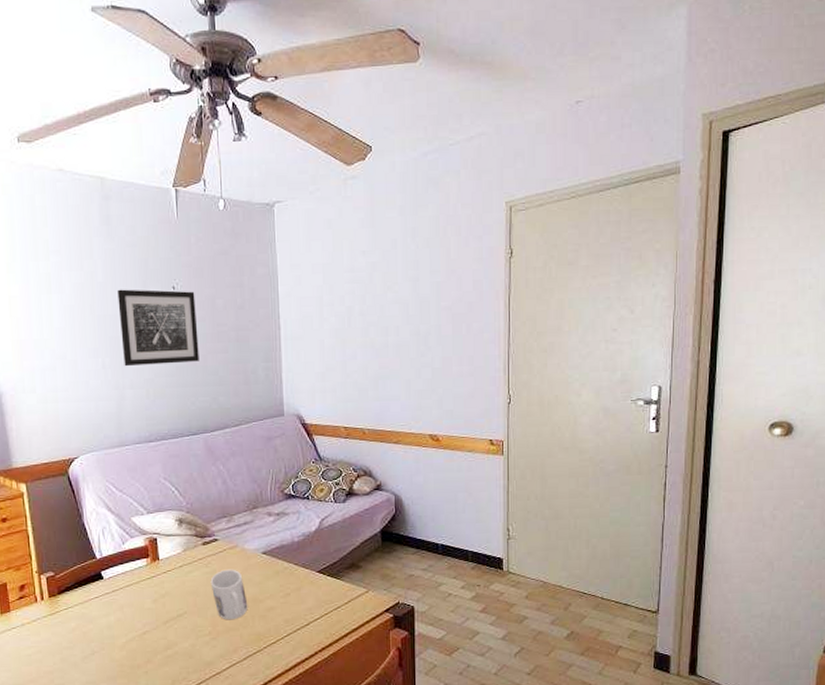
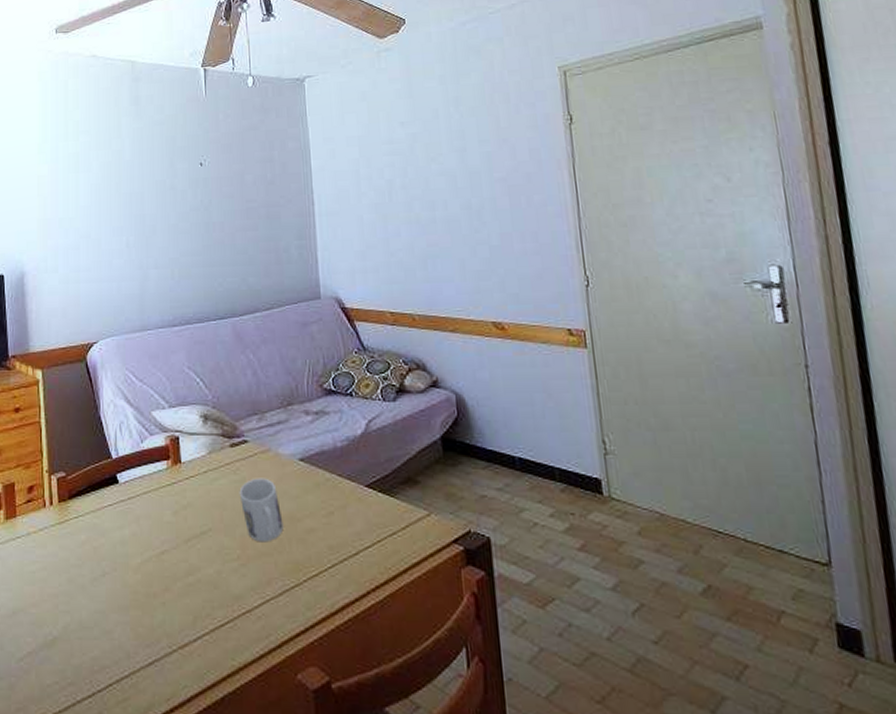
wall art: present [117,289,199,367] -> none [144,166,227,246]

